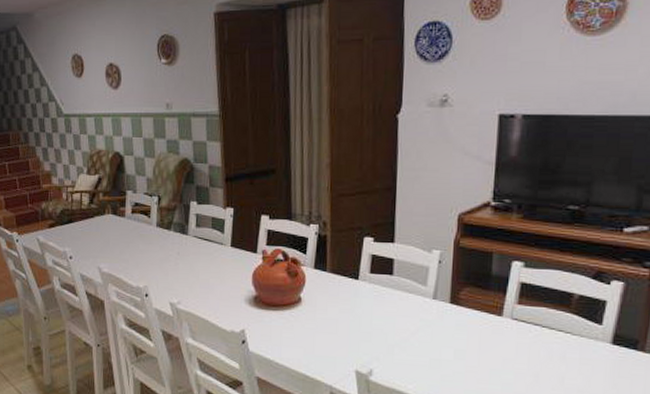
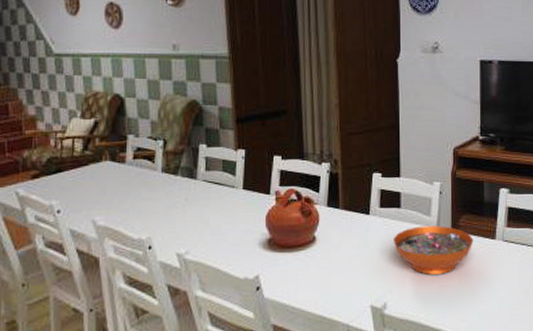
decorative bowl: none [383,295,476,348] -> present [393,226,474,275]

